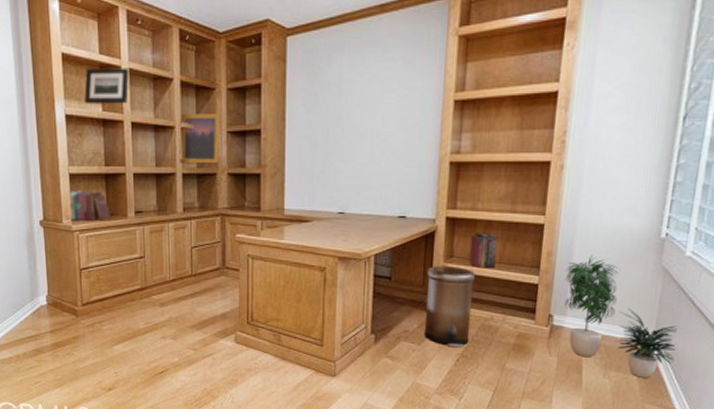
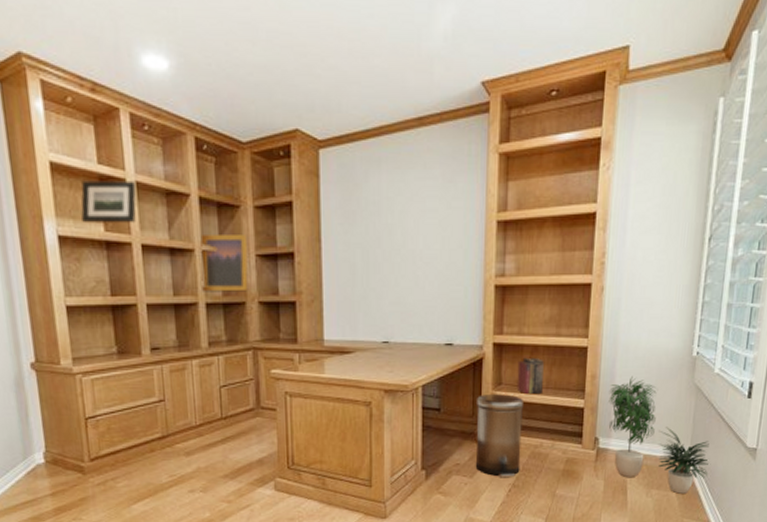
books: present [65,190,111,221] -> none [64,325,122,362]

